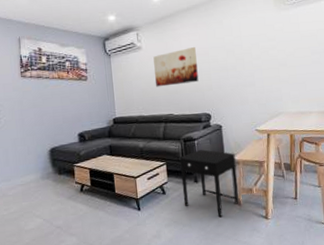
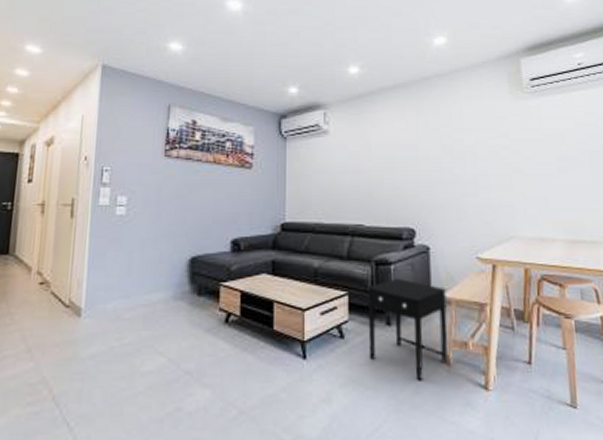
wall art: present [153,46,199,87] -> none [342,136,402,186]

